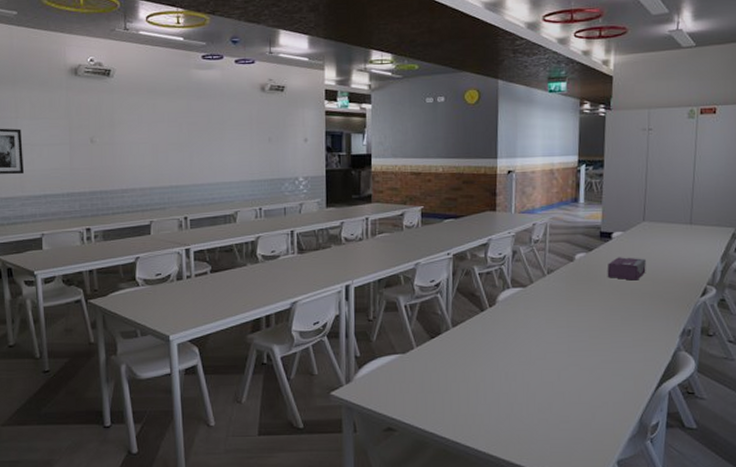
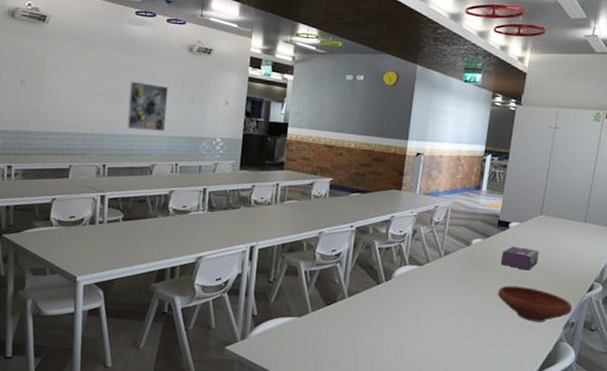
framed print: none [204,127,245,178] -> present [127,81,169,131]
bowl: none [608,298,687,333] -> present [498,285,573,323]

